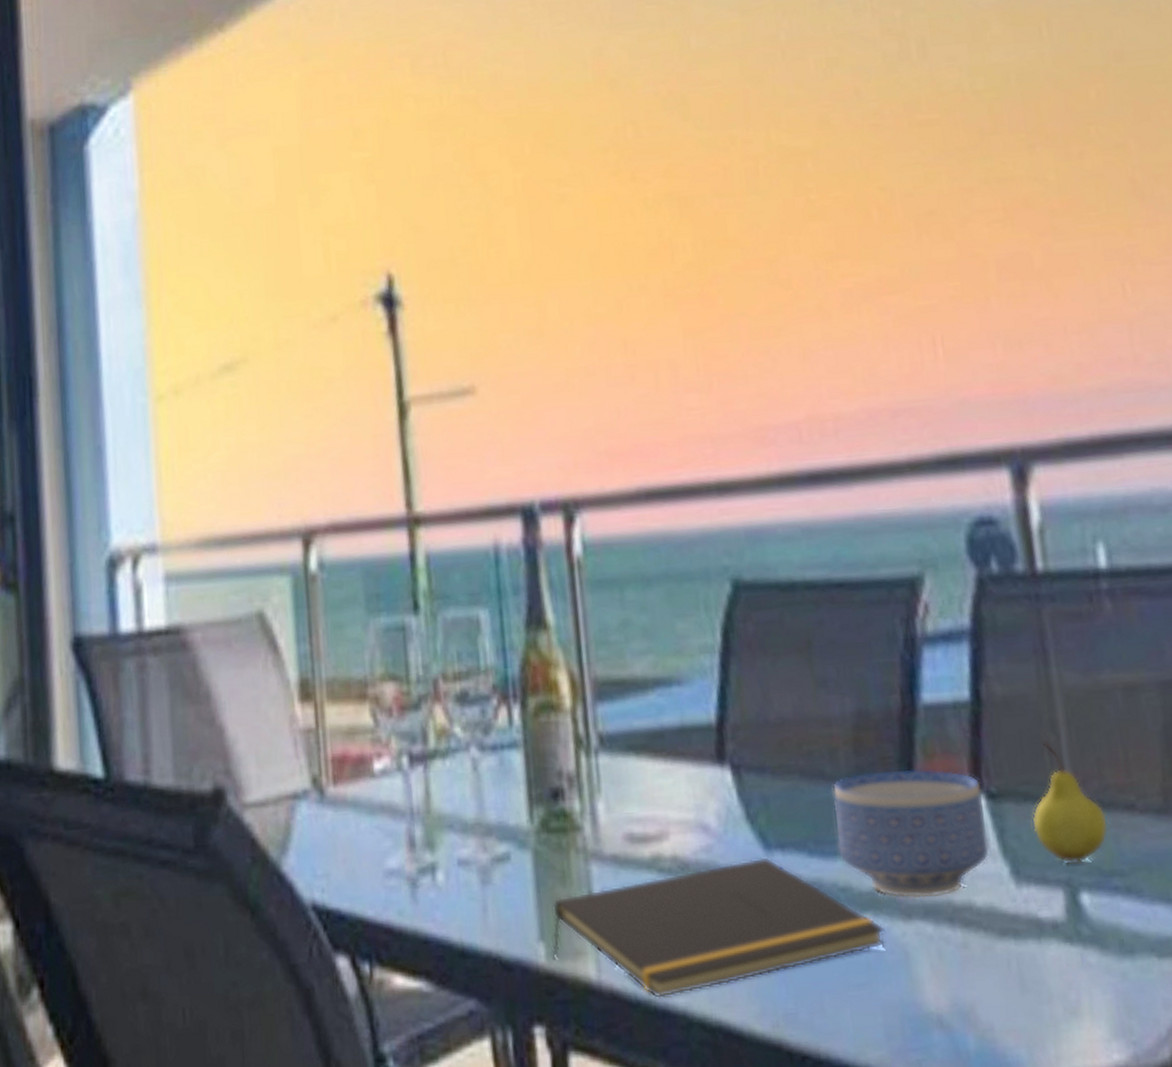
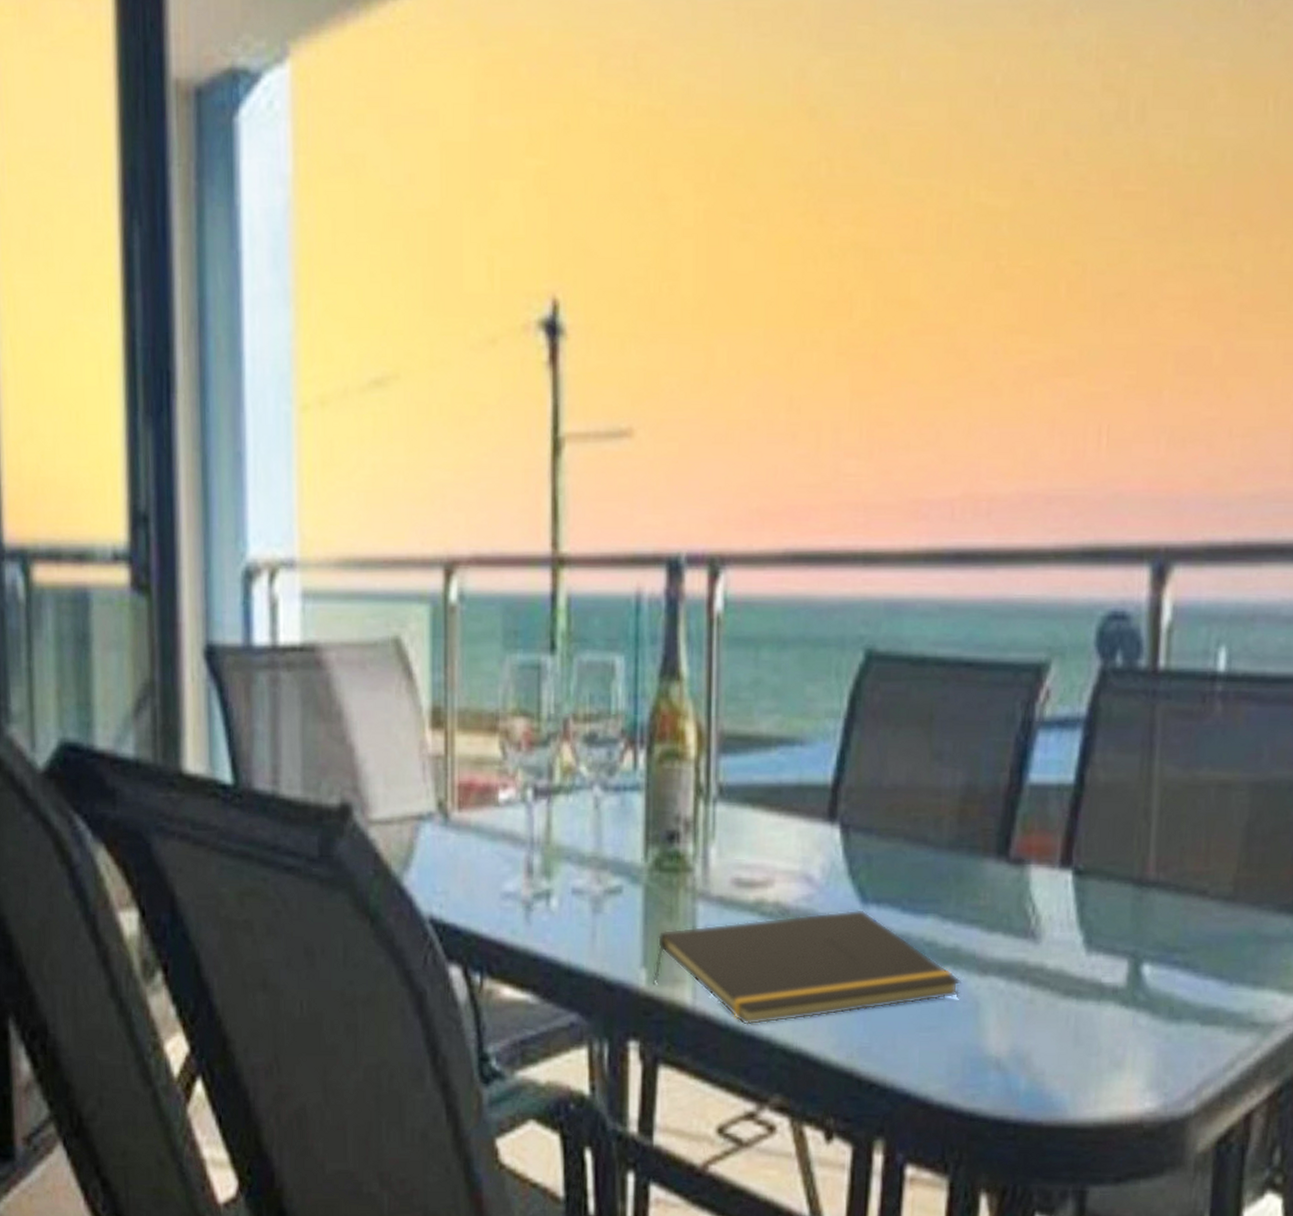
bowl: present [832,768,991,899] -> none [928,840,1071,958]
fruit: present [1032,741,1108,864] -> none [1111,827,1180,938]

